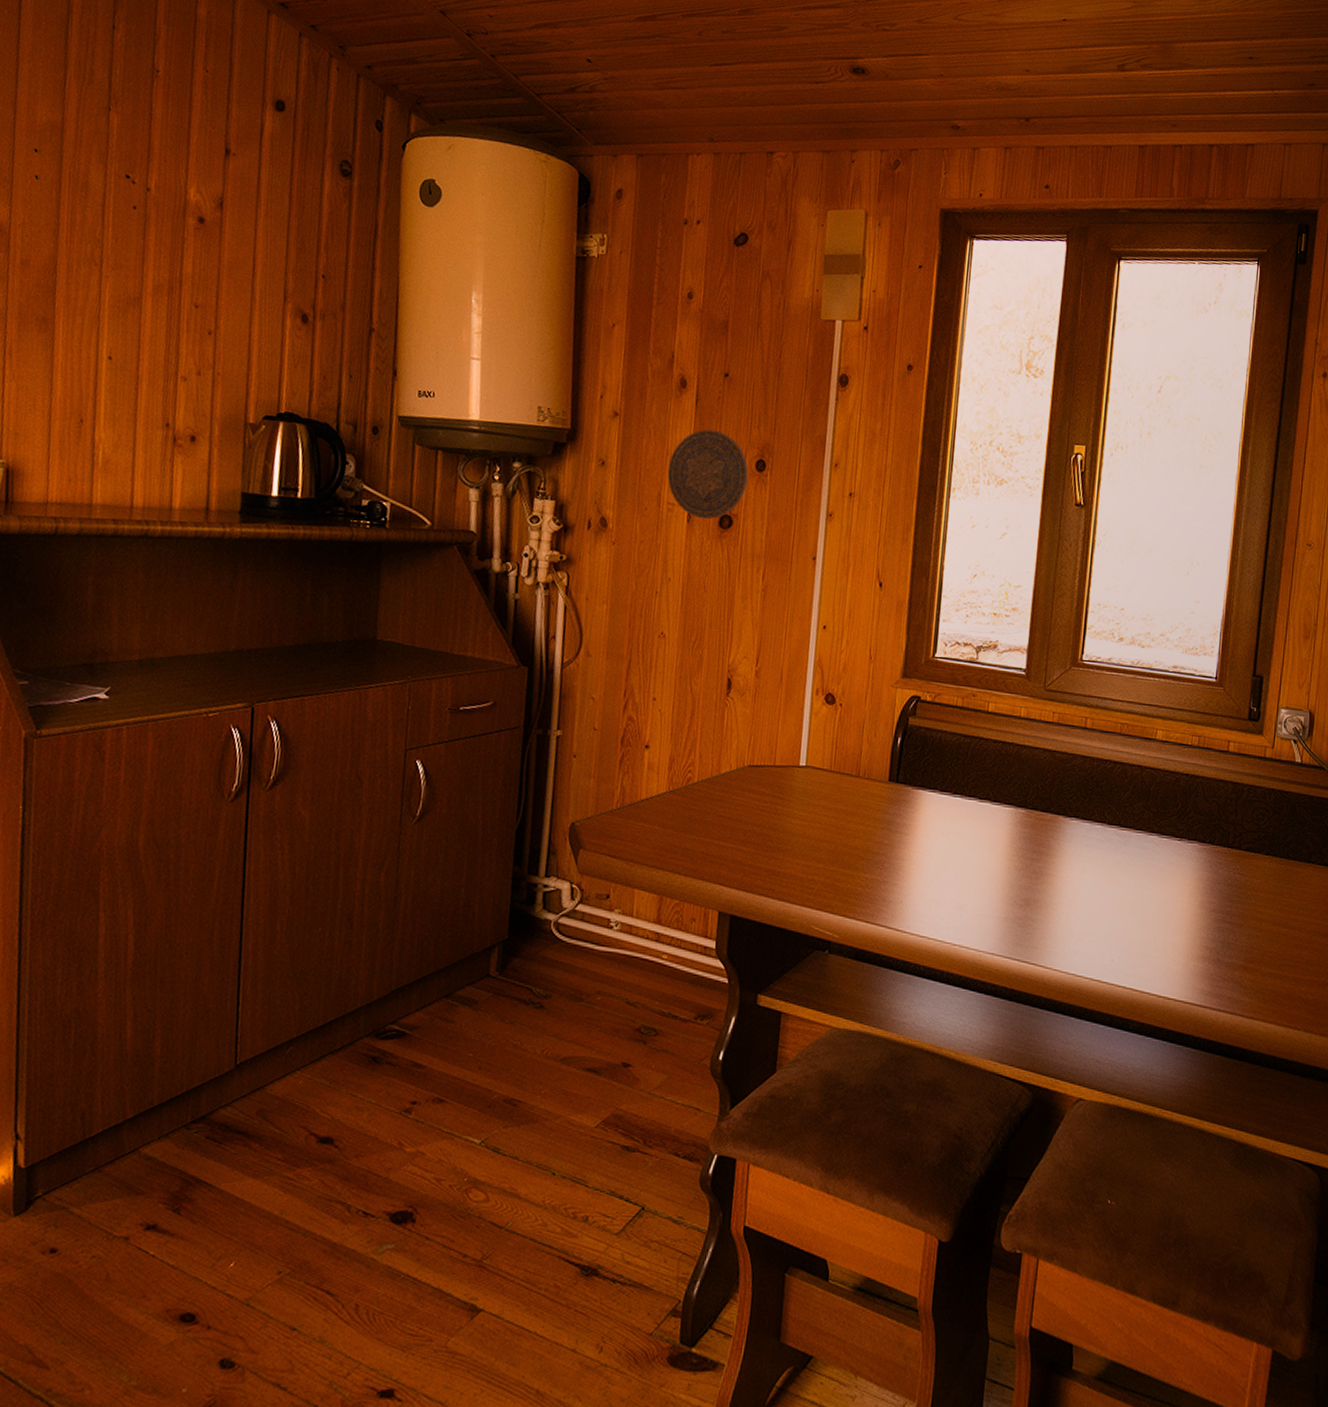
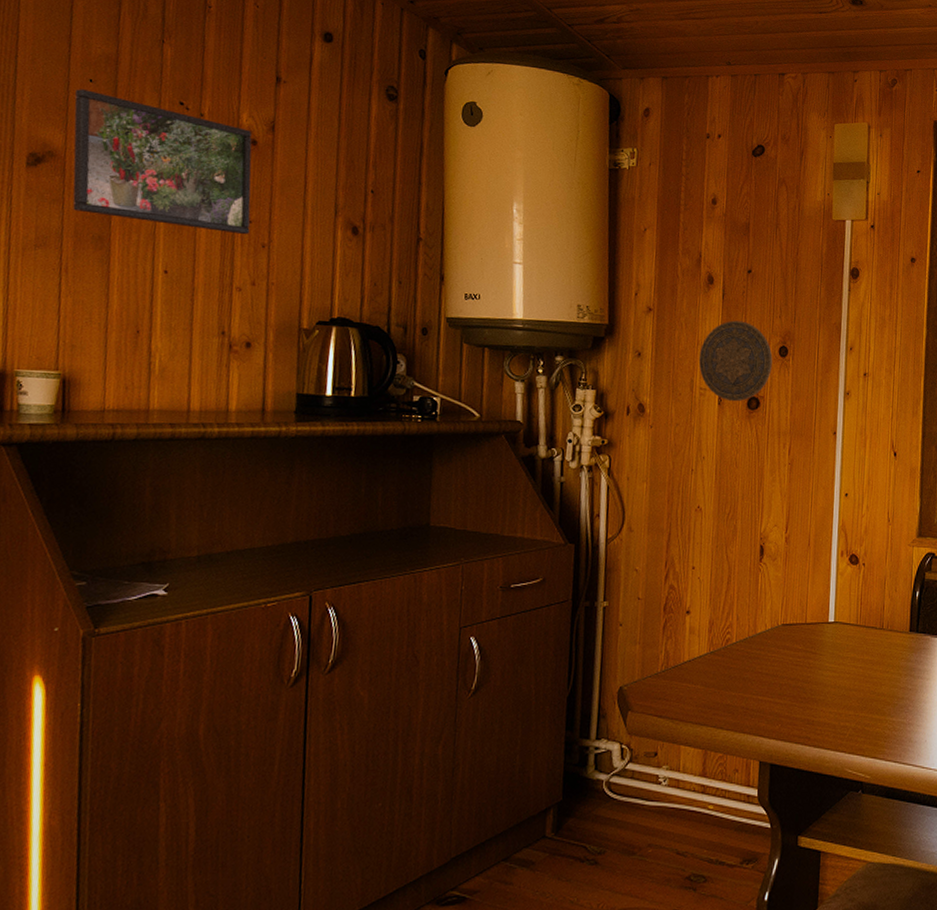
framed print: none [17,159,200,321] -> present [72,89,253,235]

